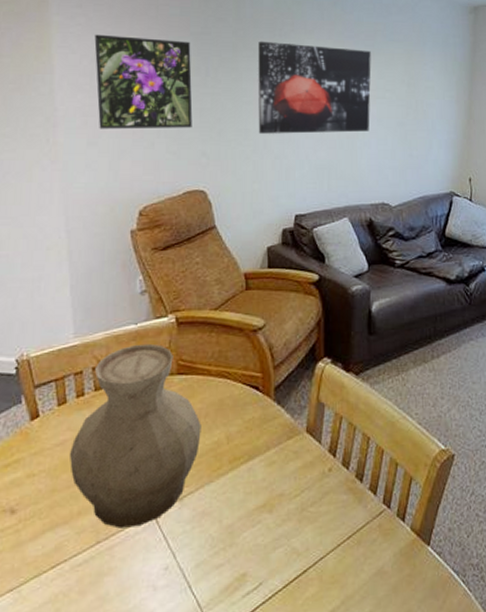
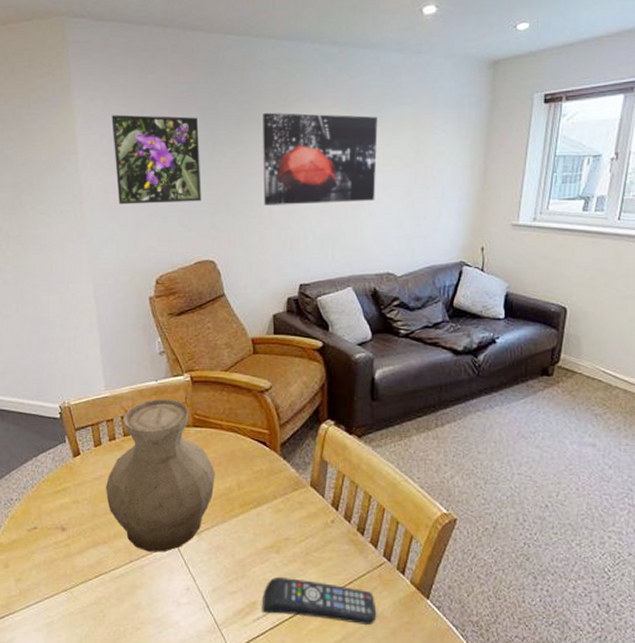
remote control: none [252,539,377,586] -> present [261,576,377,625]

